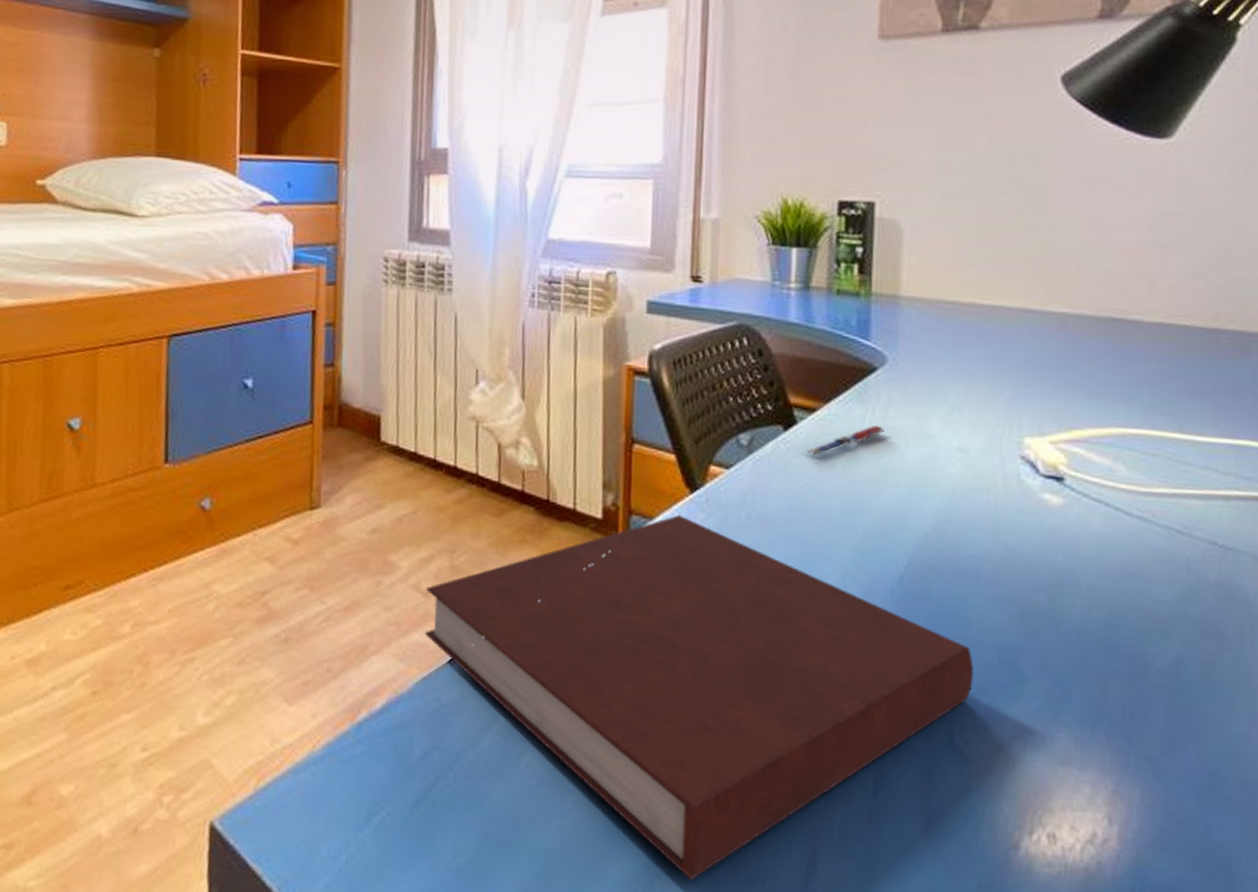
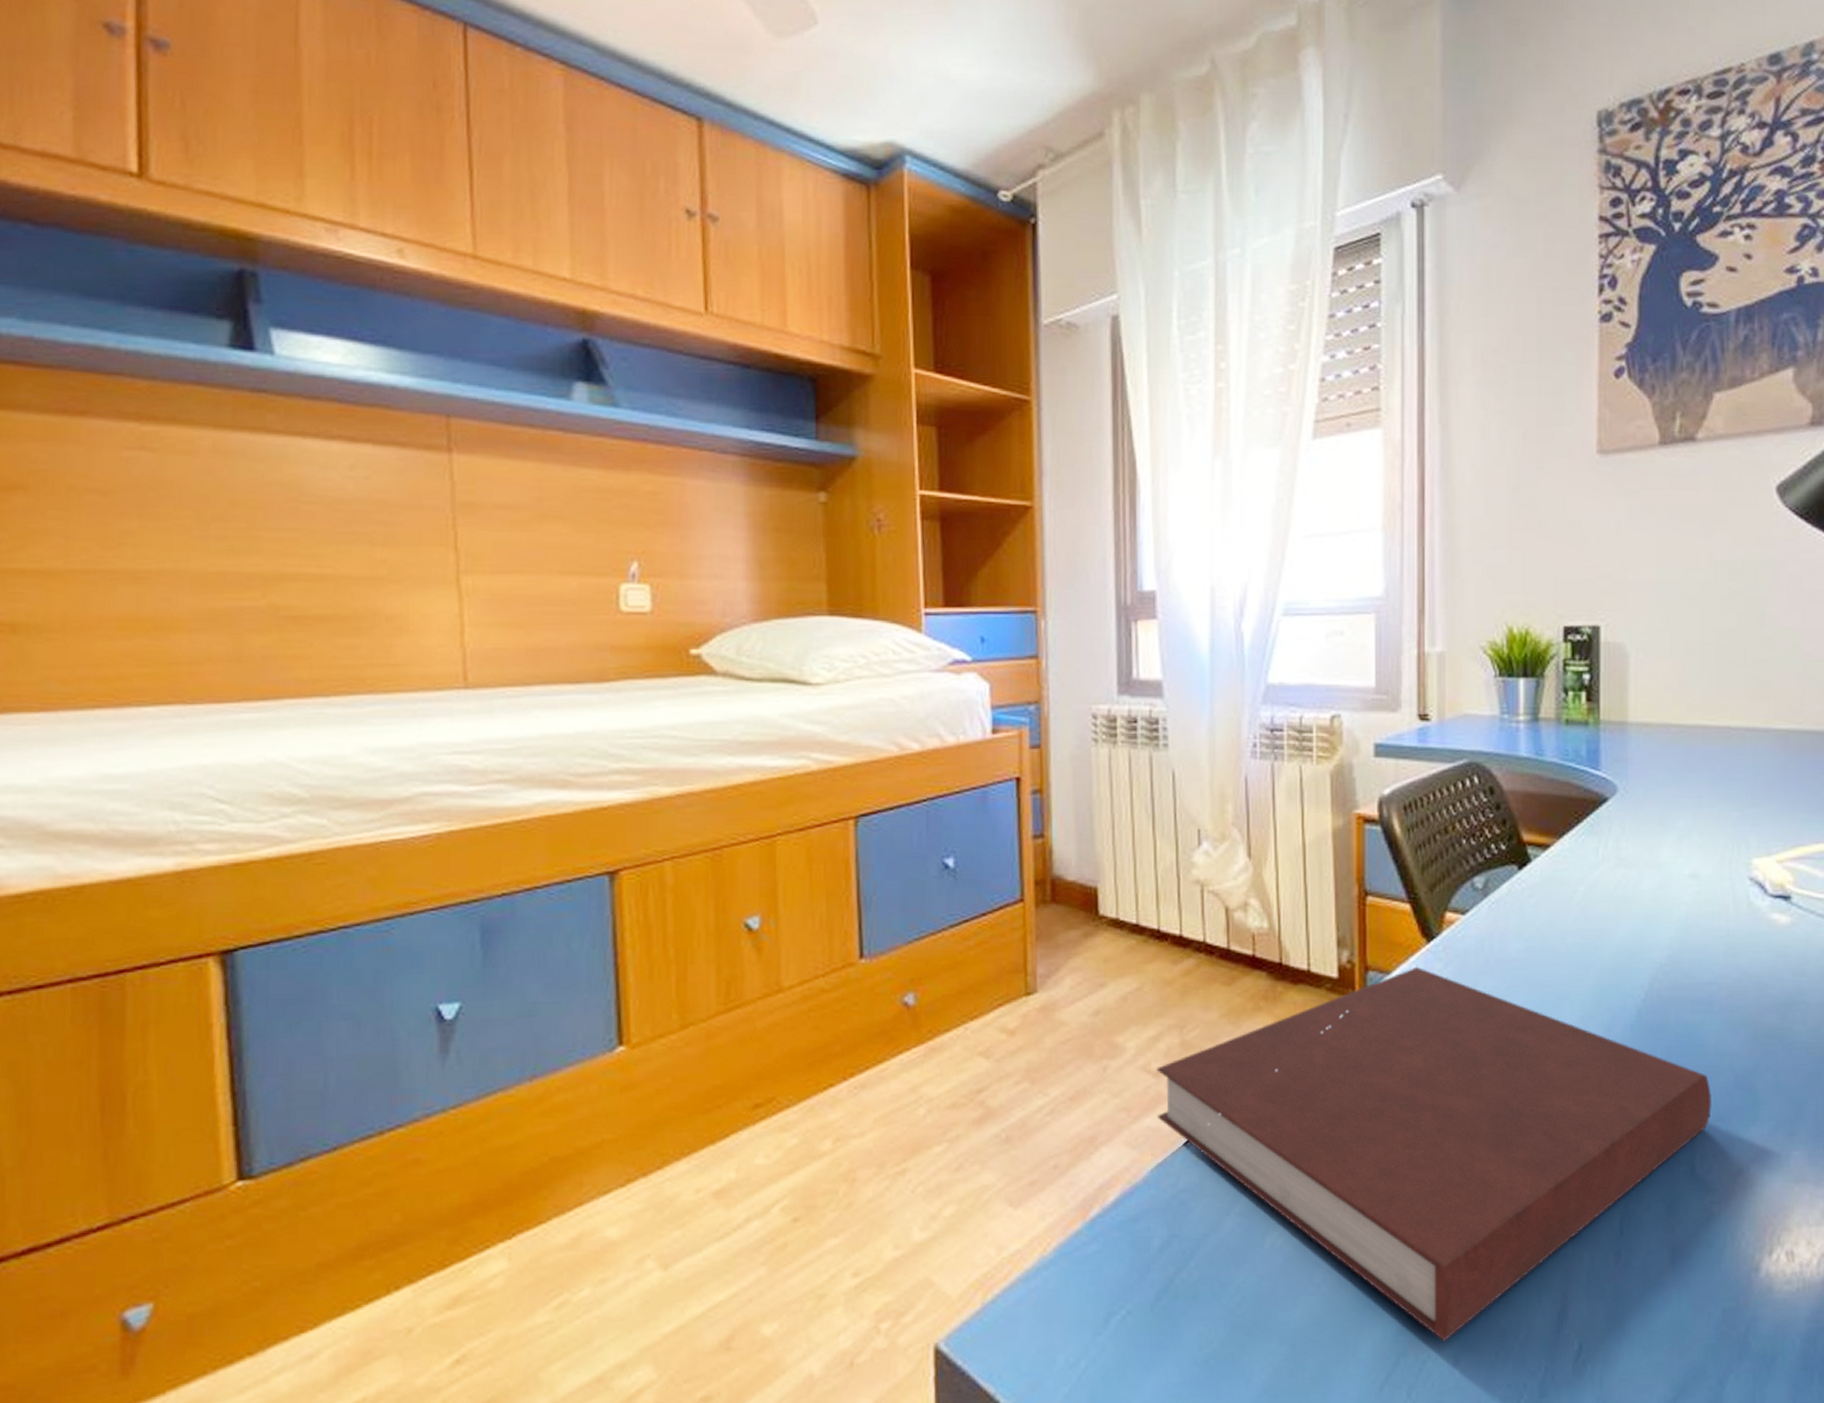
pen: present [807,425,885,456] -> none [1542,857,1618,893]

